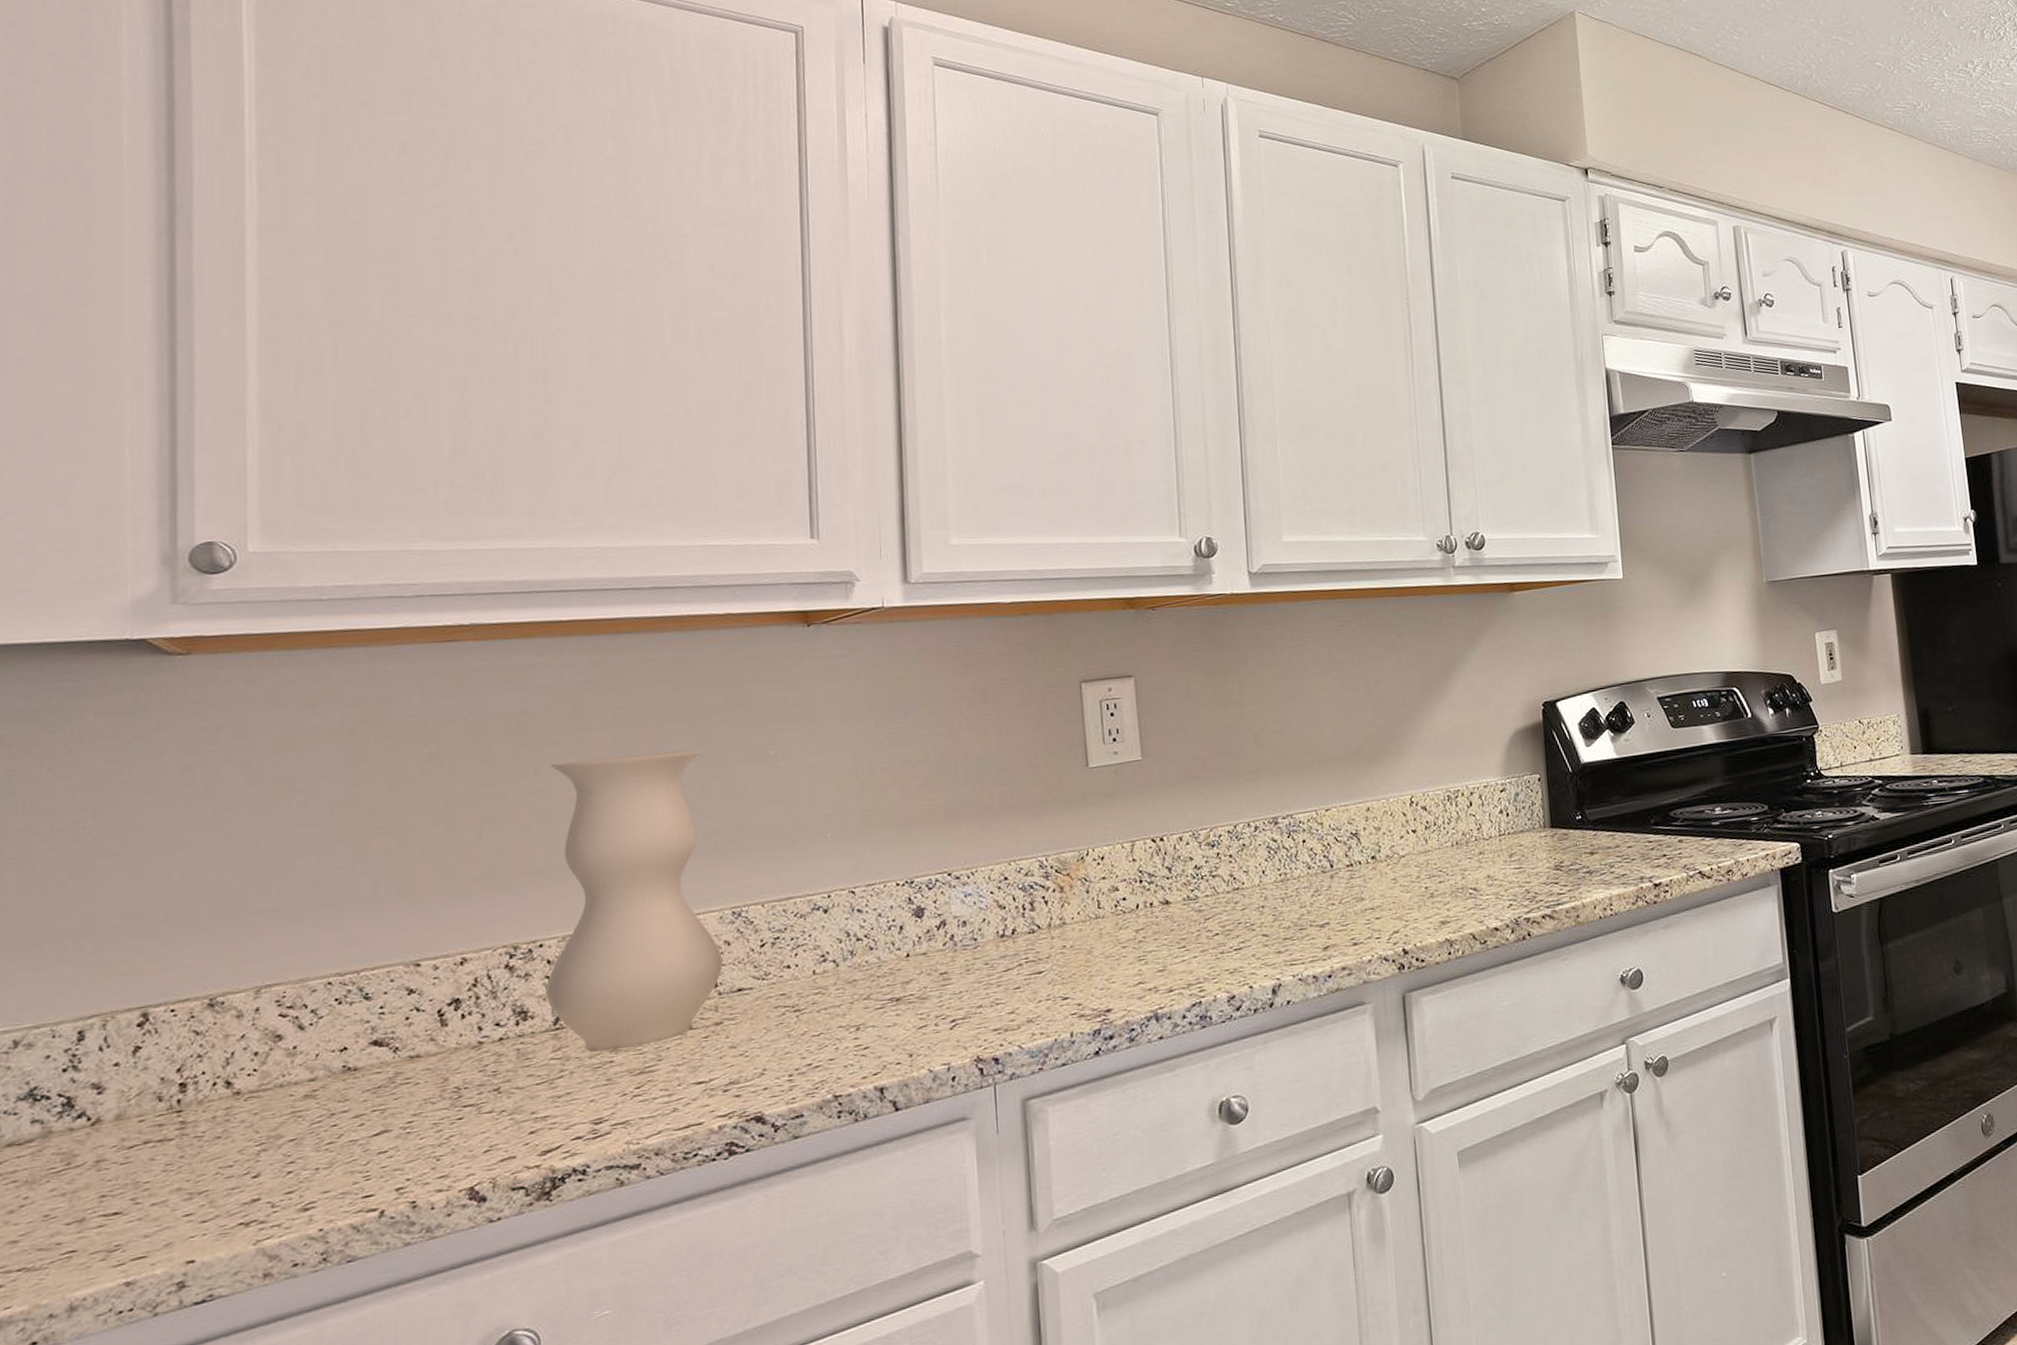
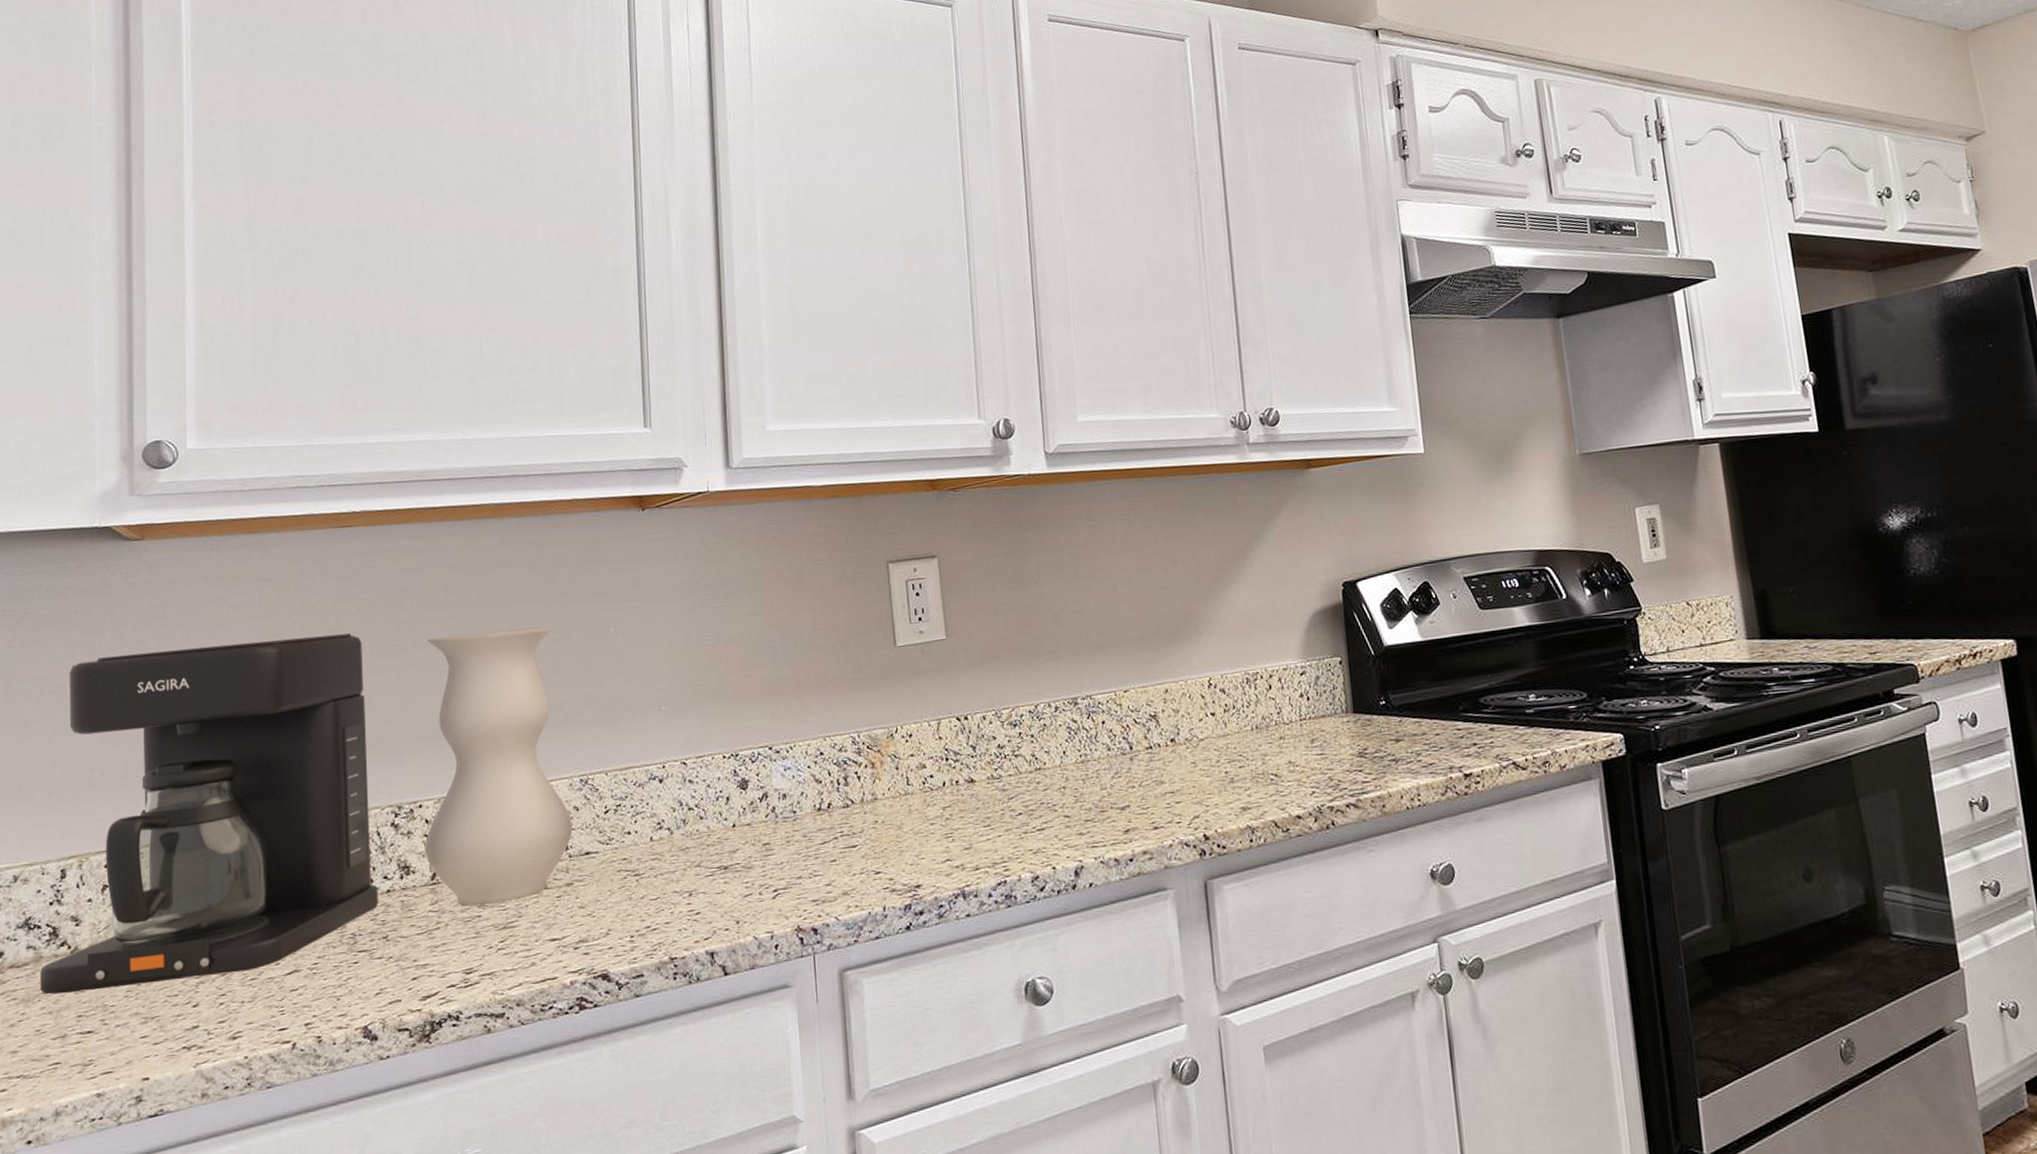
coffee maker: none [50,759,488,1174] -> present [40,633,378,995]

